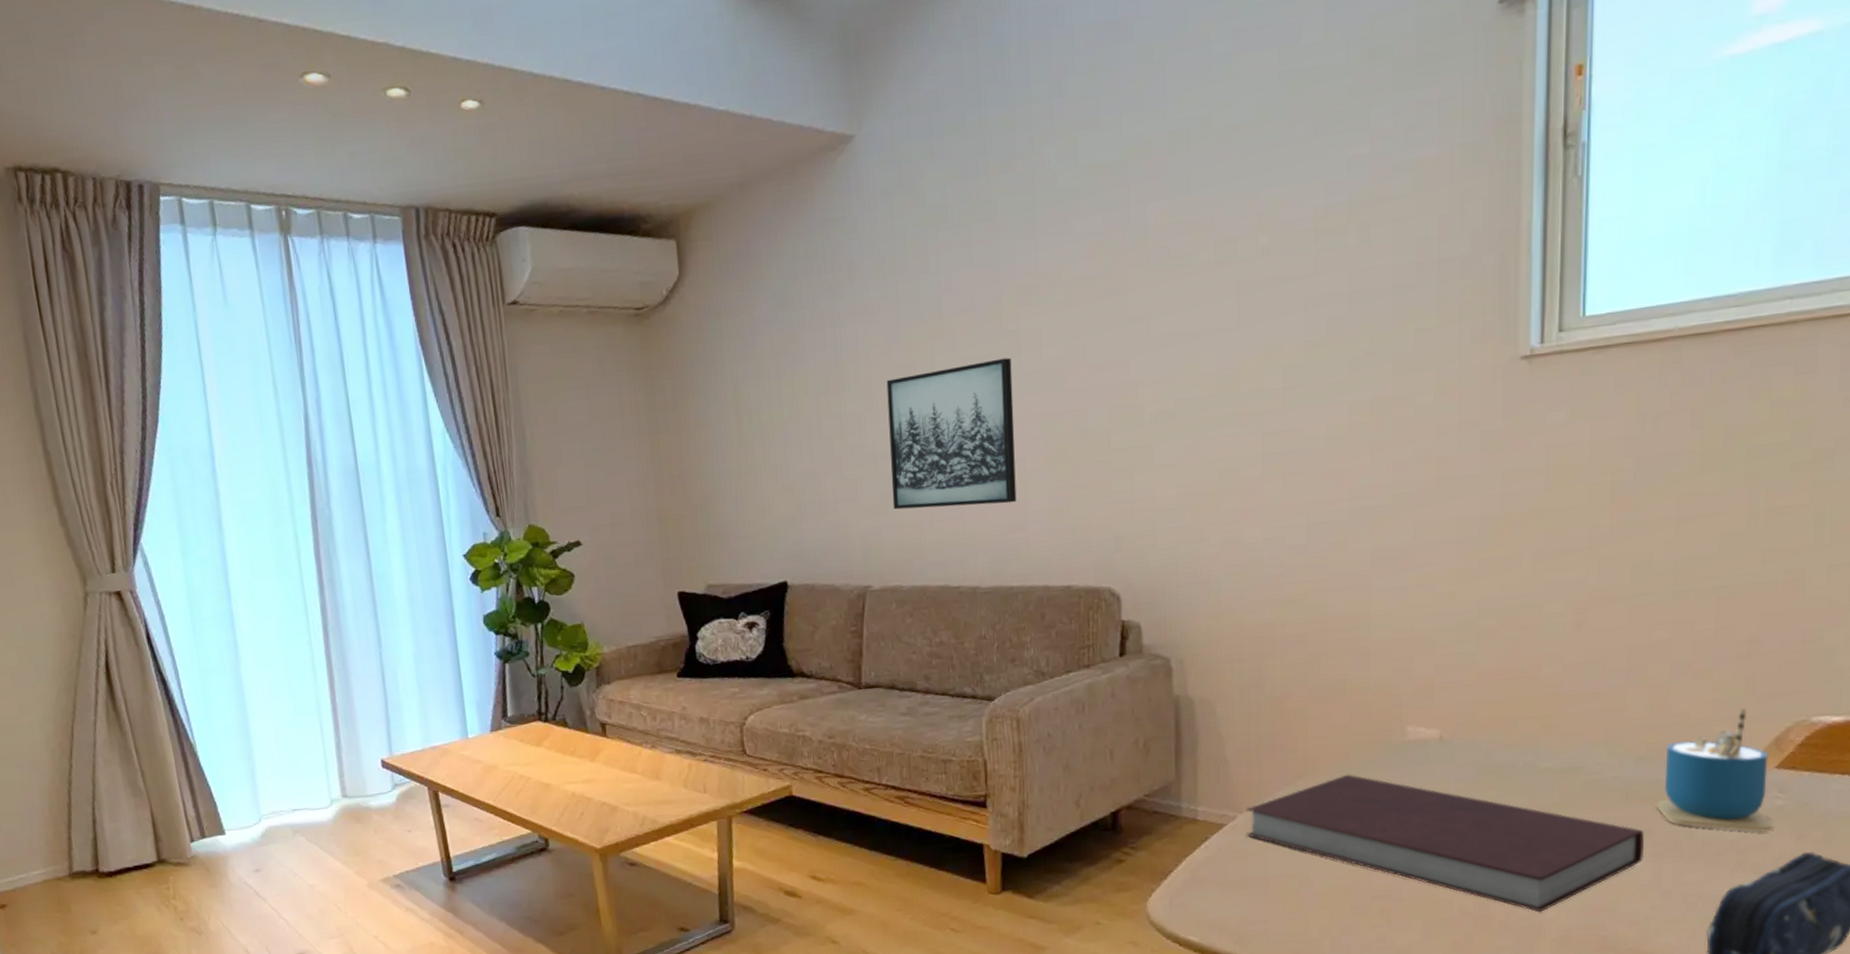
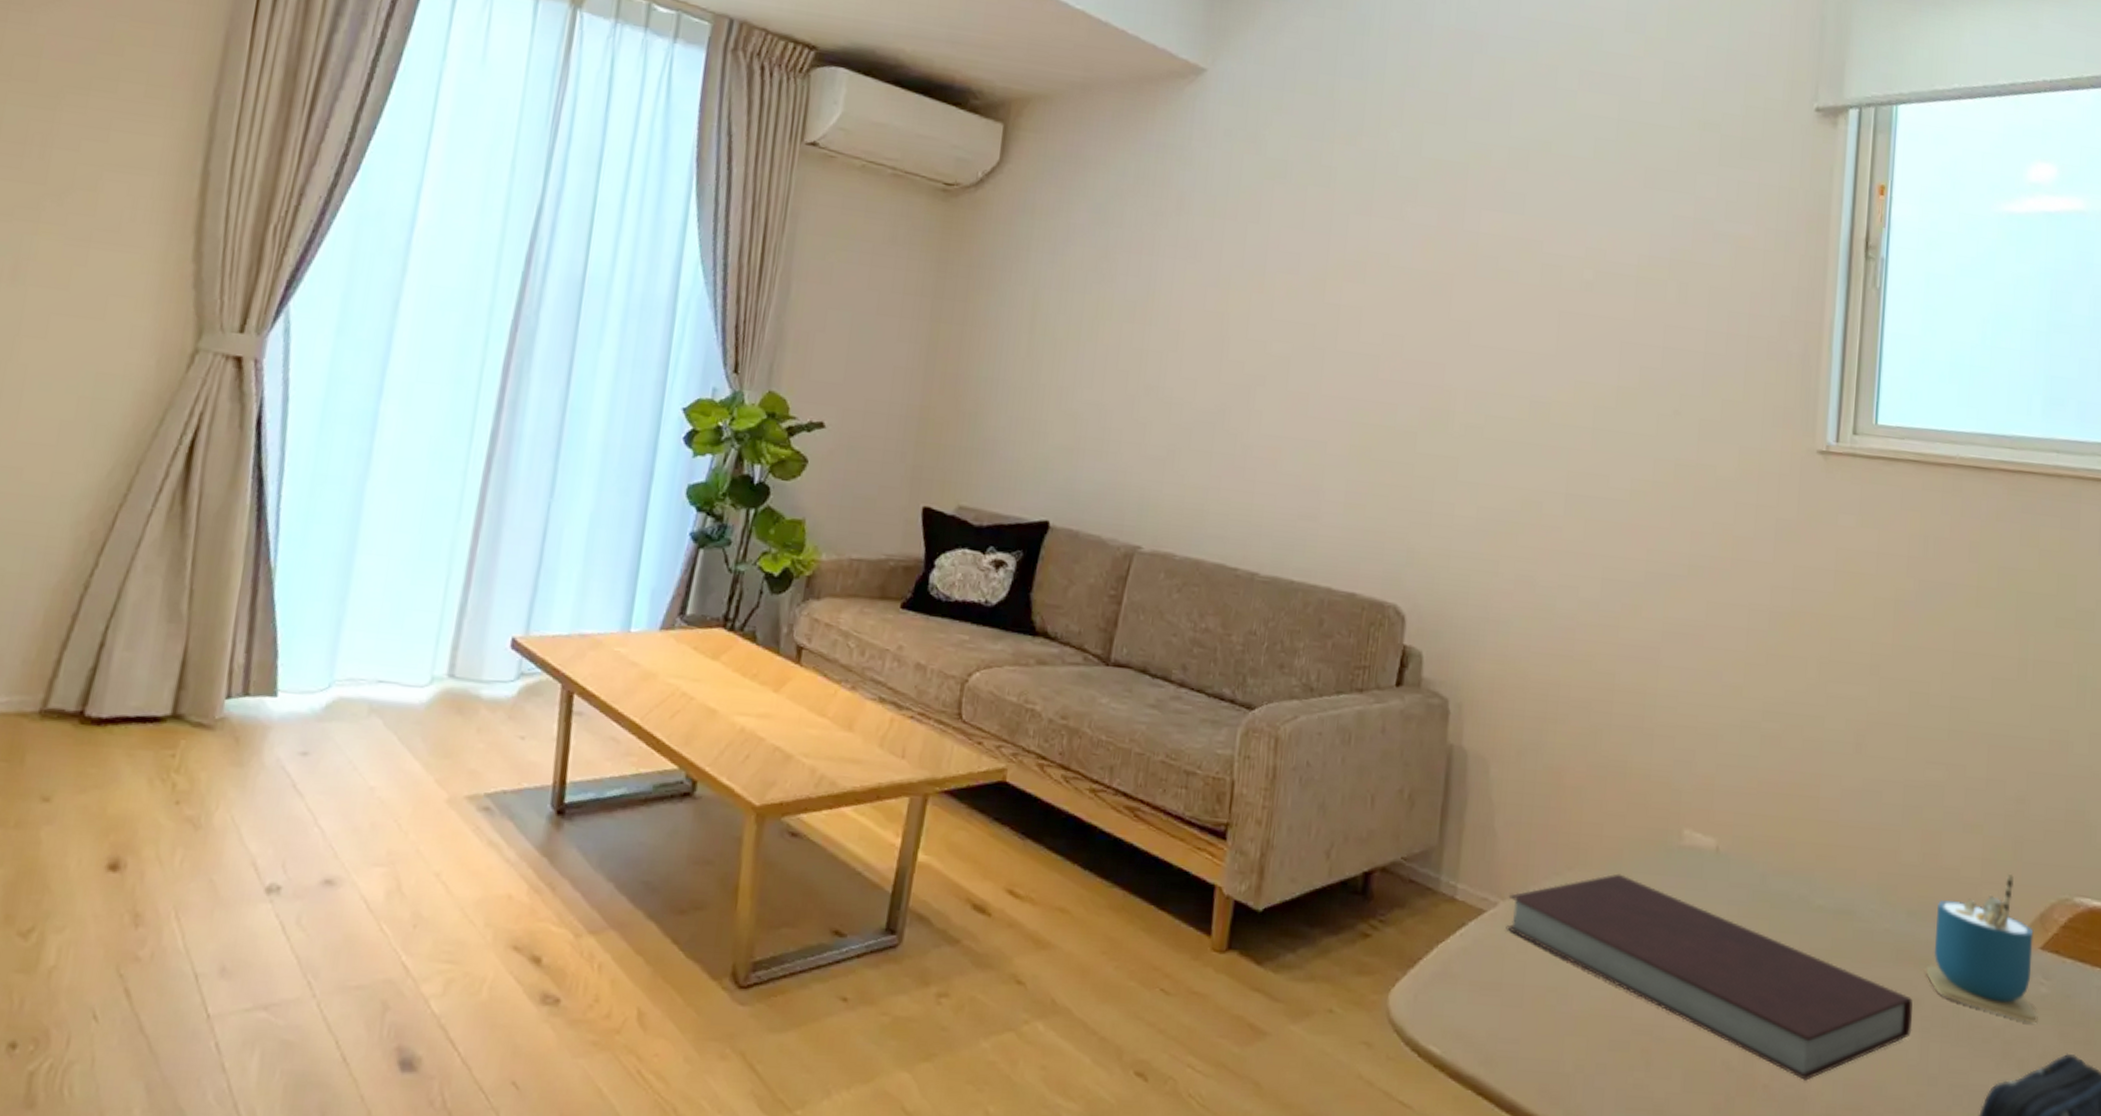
wall art: present [886,357,1017,510] -> none [1180,324,1328,488]

